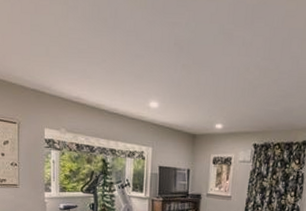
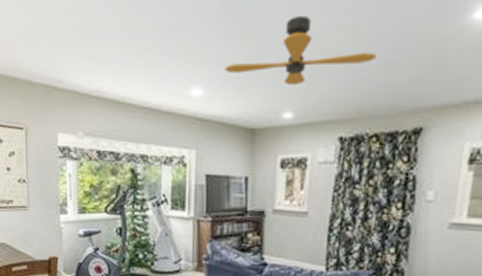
ceiling fan: none [175,55,280,105] -> present [225,15,377,86]

